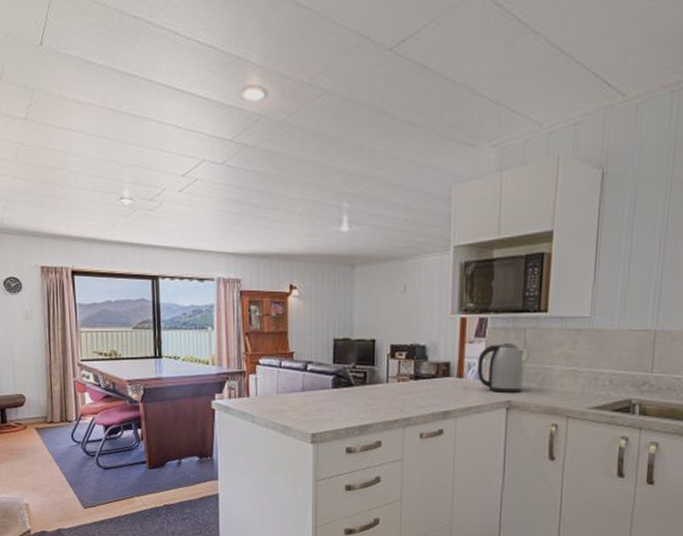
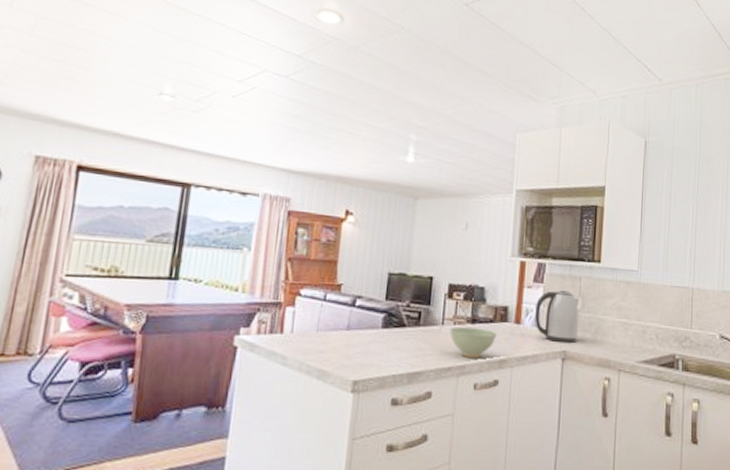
bowl: none [394,384,441,411] -> present [450,327,498,359]

